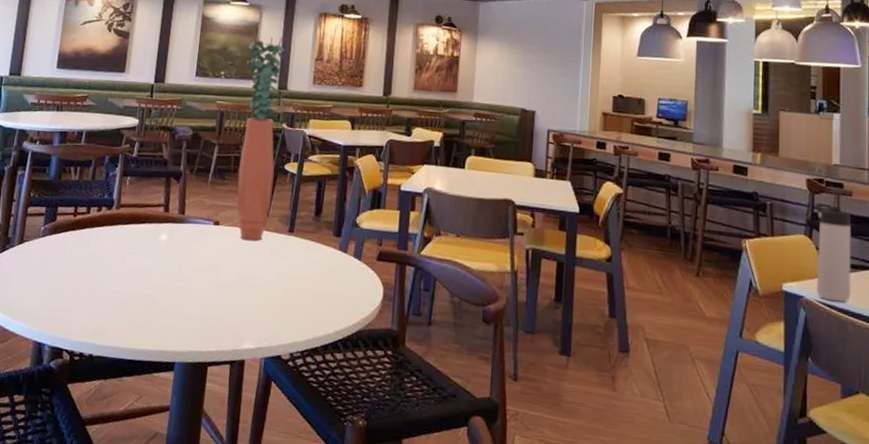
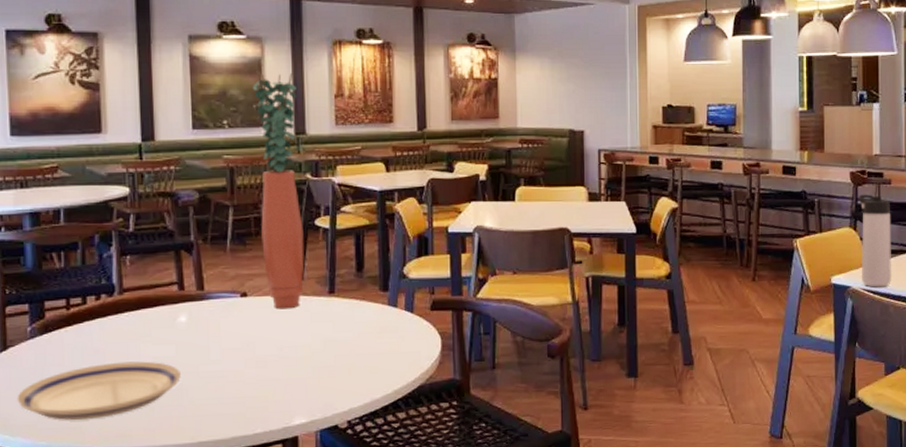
plate: none [22,267,155,315] -> present [17,361,181,420]

